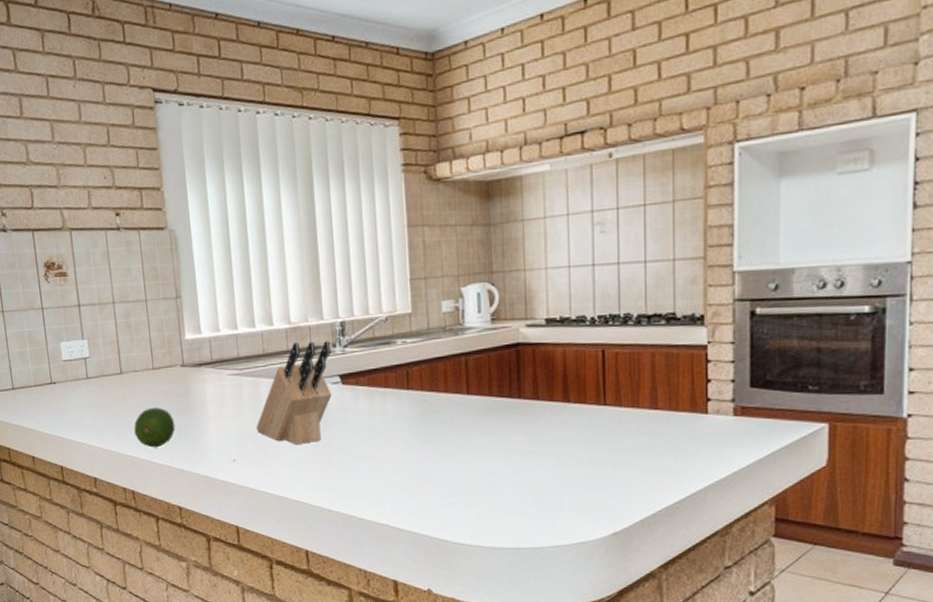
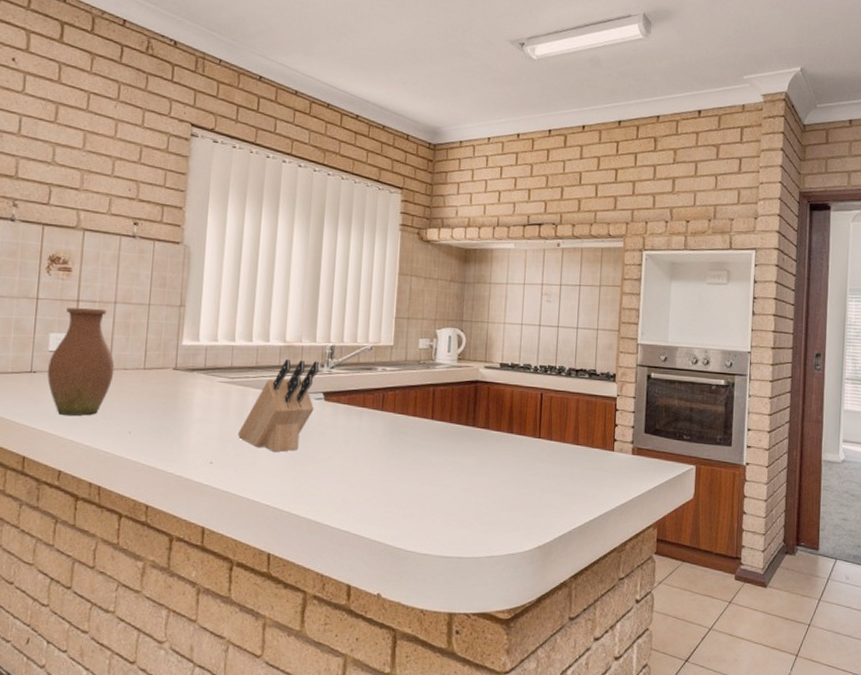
vase: none [65,312,126,423] -> present [47,308,115,416]
fruit: present [134,407,176,448] -> none [112,405,157,445]

